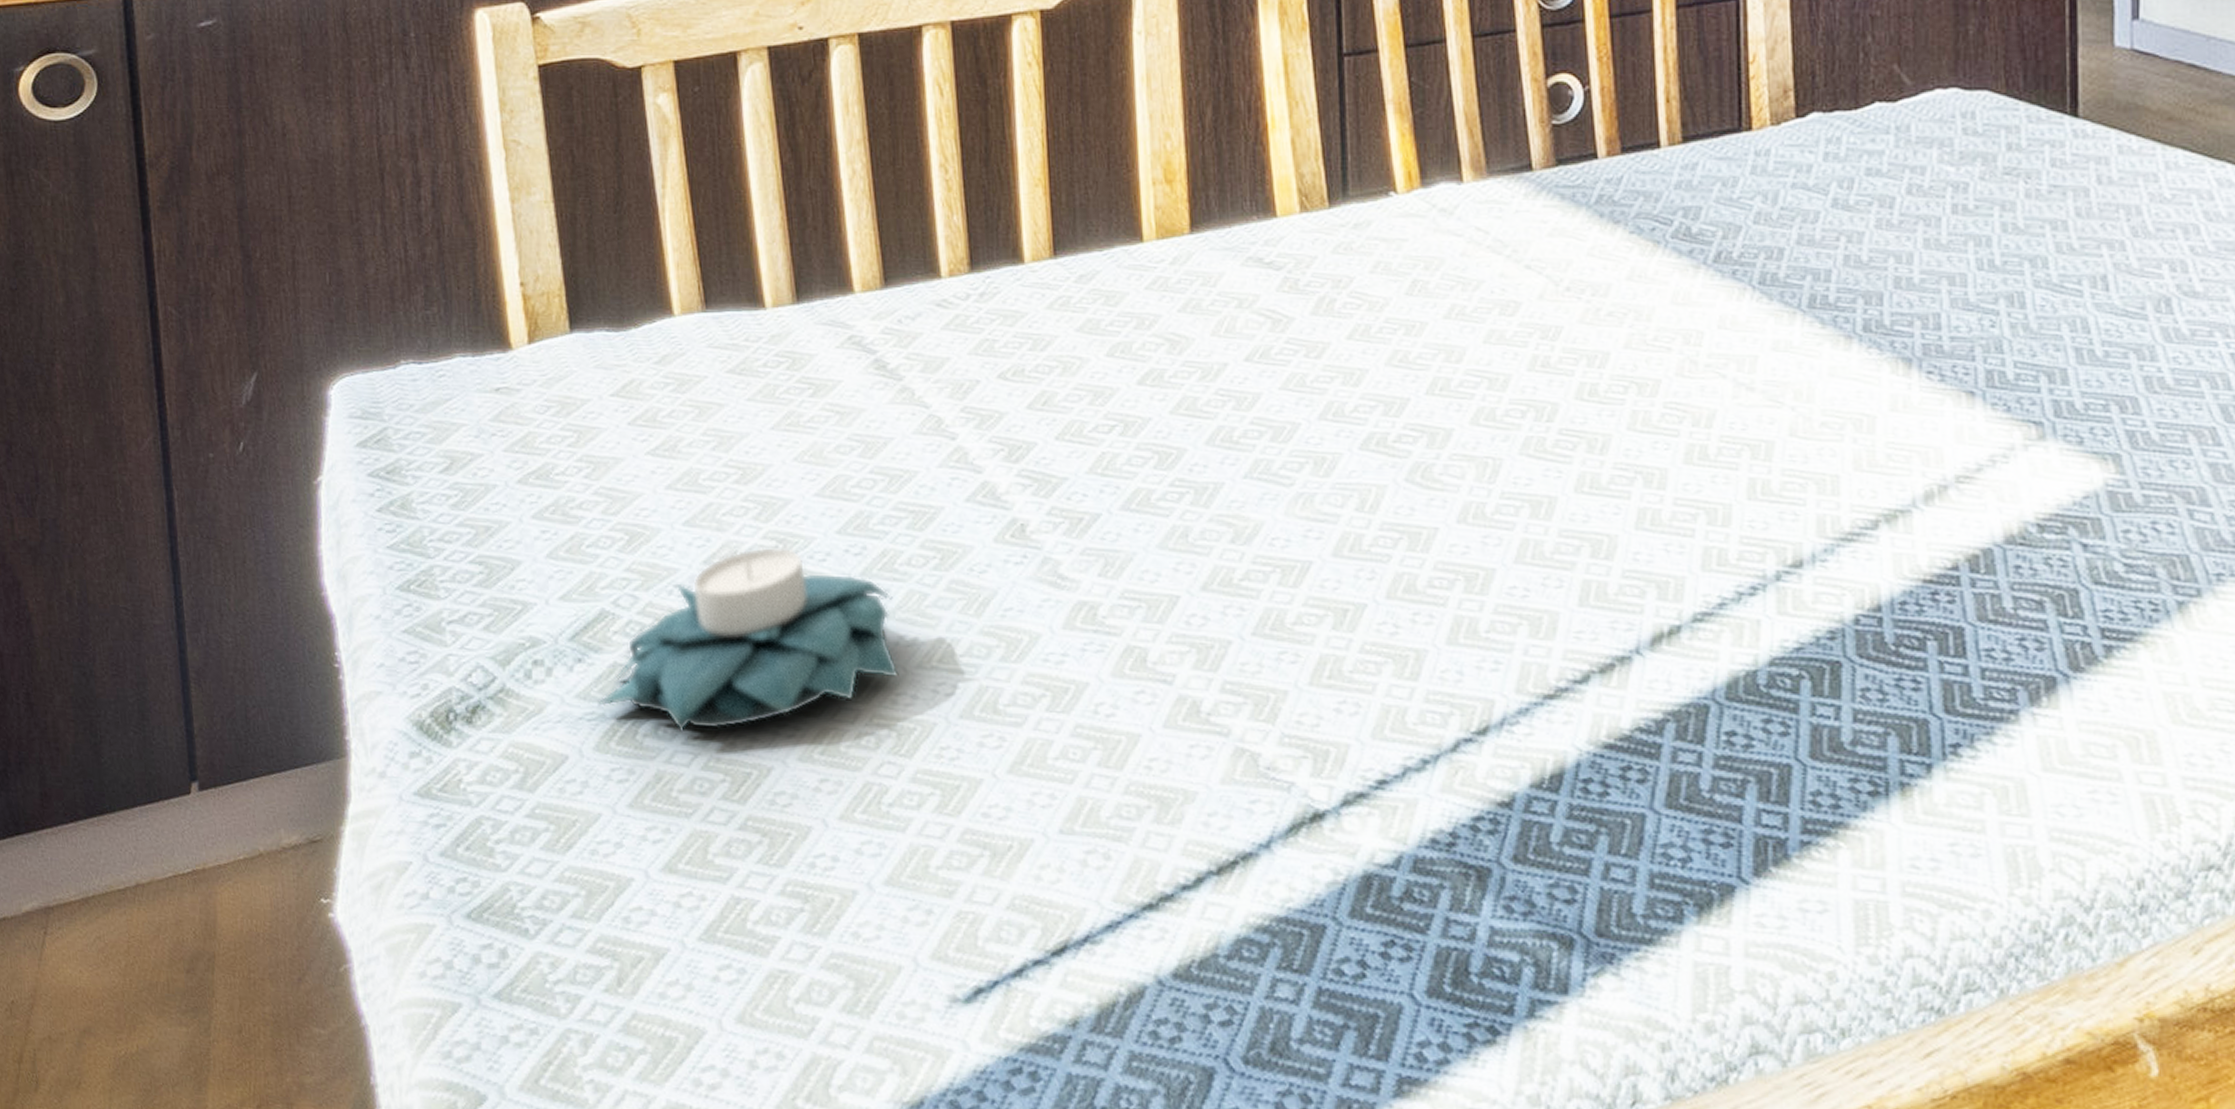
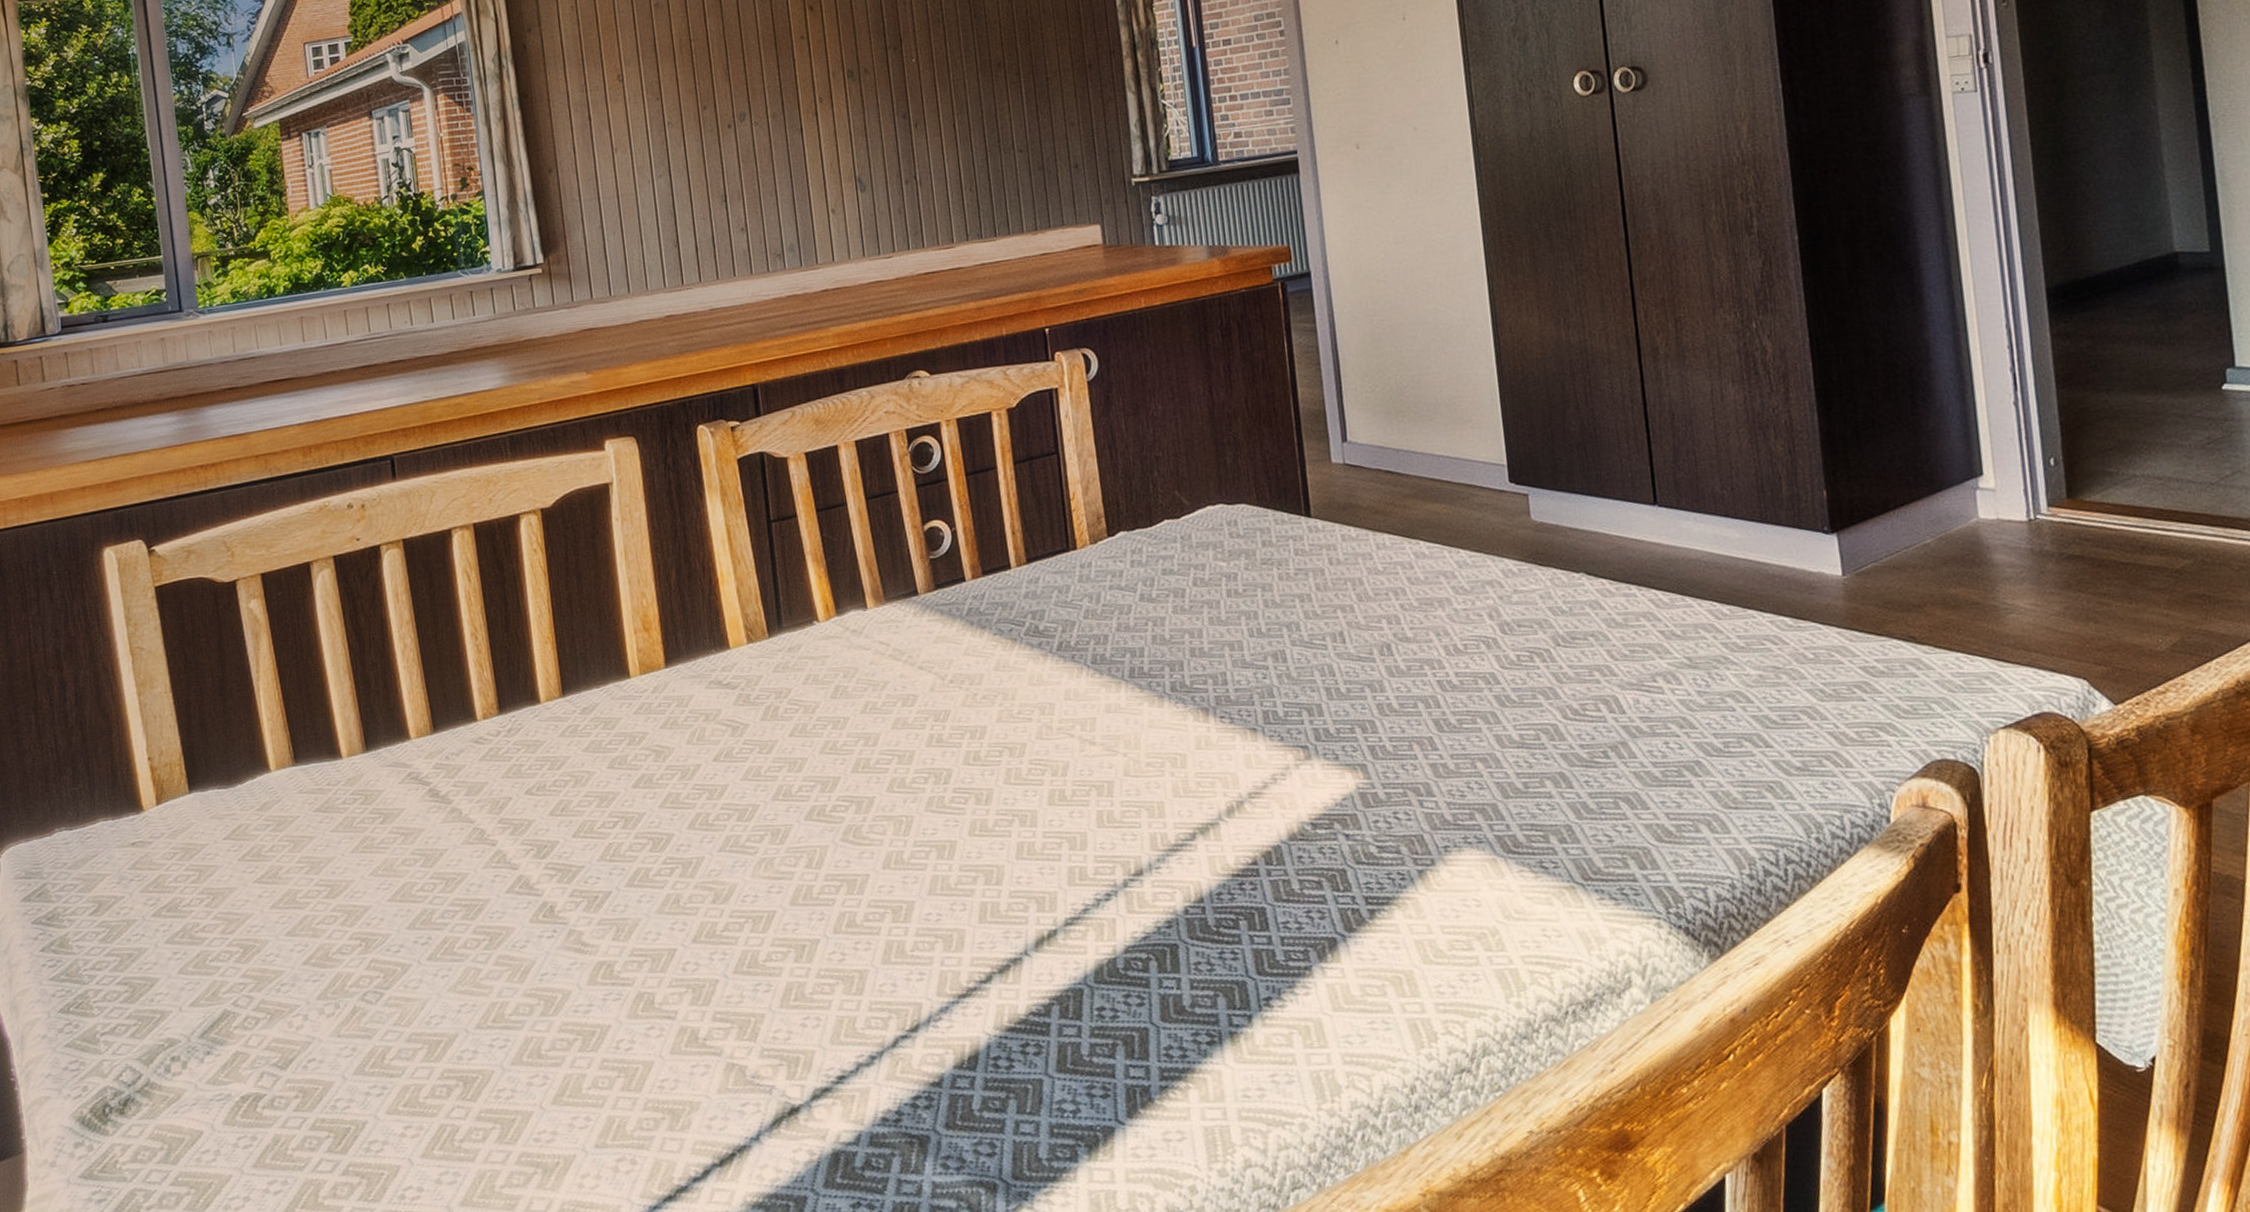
candle holder: present [597,546,899,733] -> none [224,944,462,1102]

